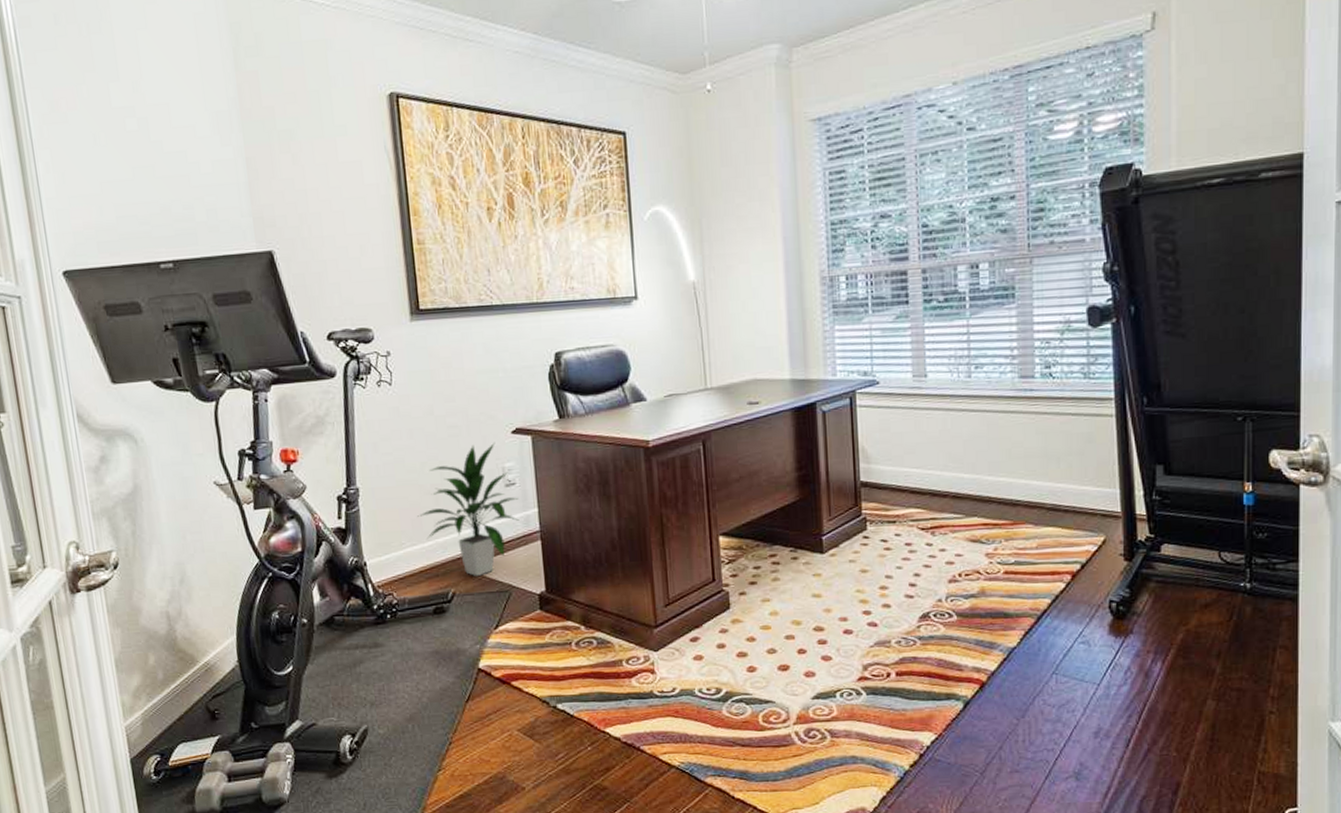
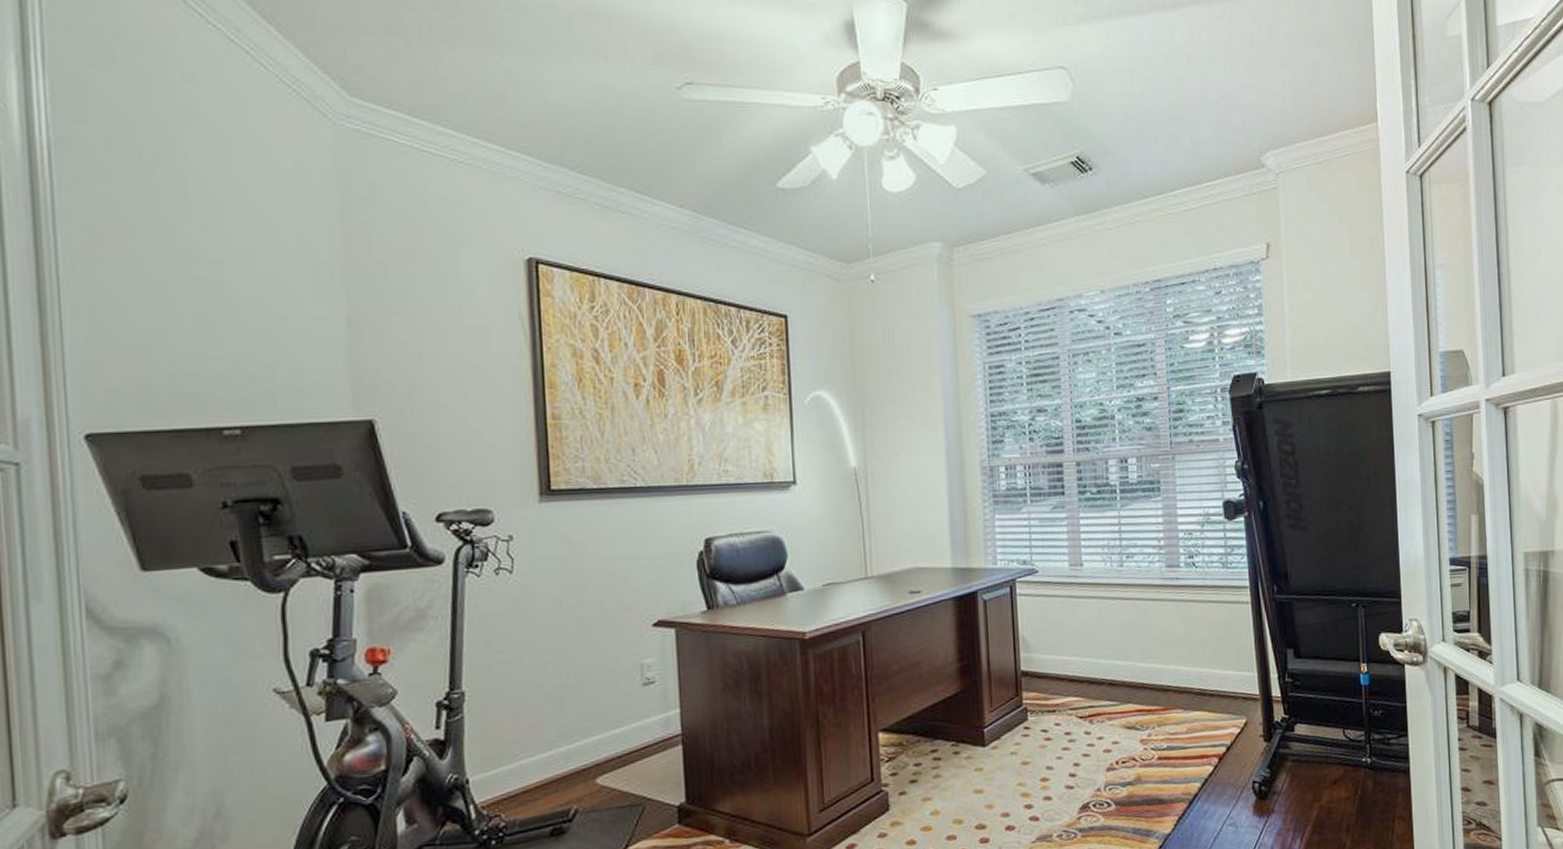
indoor plant: present [417,441,519,576] -> none [536,635,658,789]

